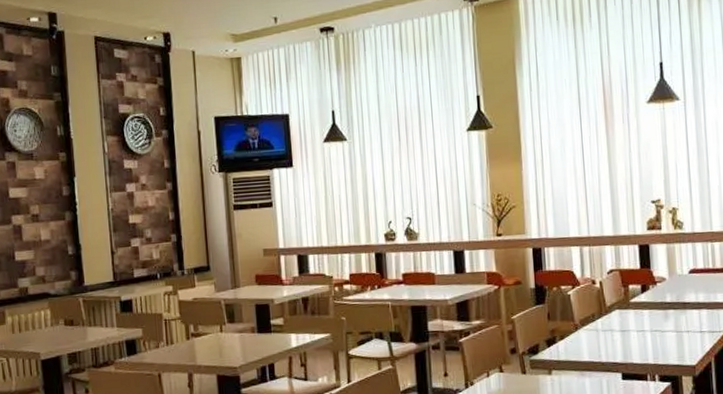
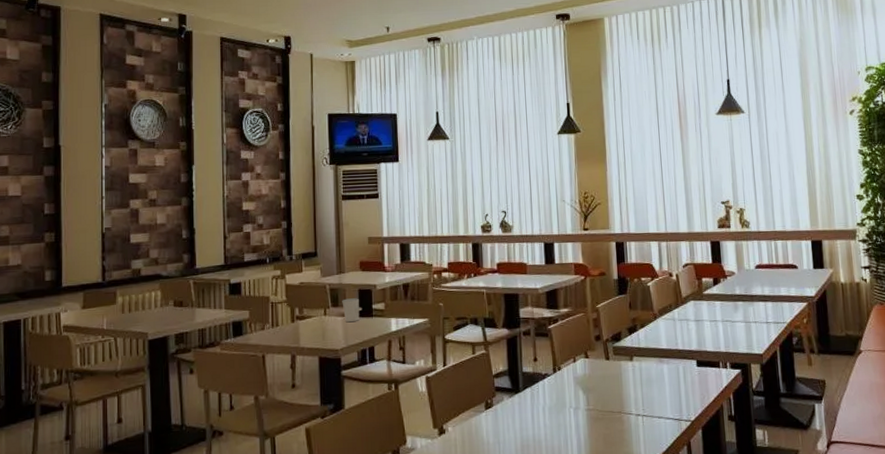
cup: none [238,313,260,339] -> present [342,298,363,323]

